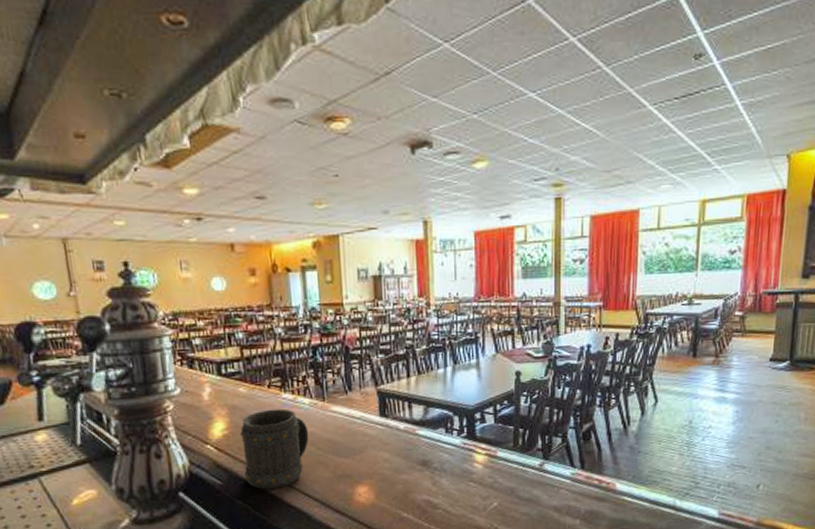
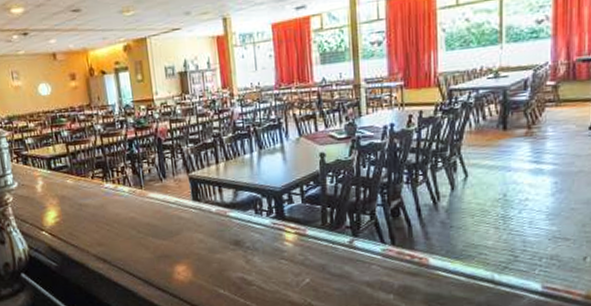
beer mug: present [239,408,309,489] -> none [69,197,130,270]

